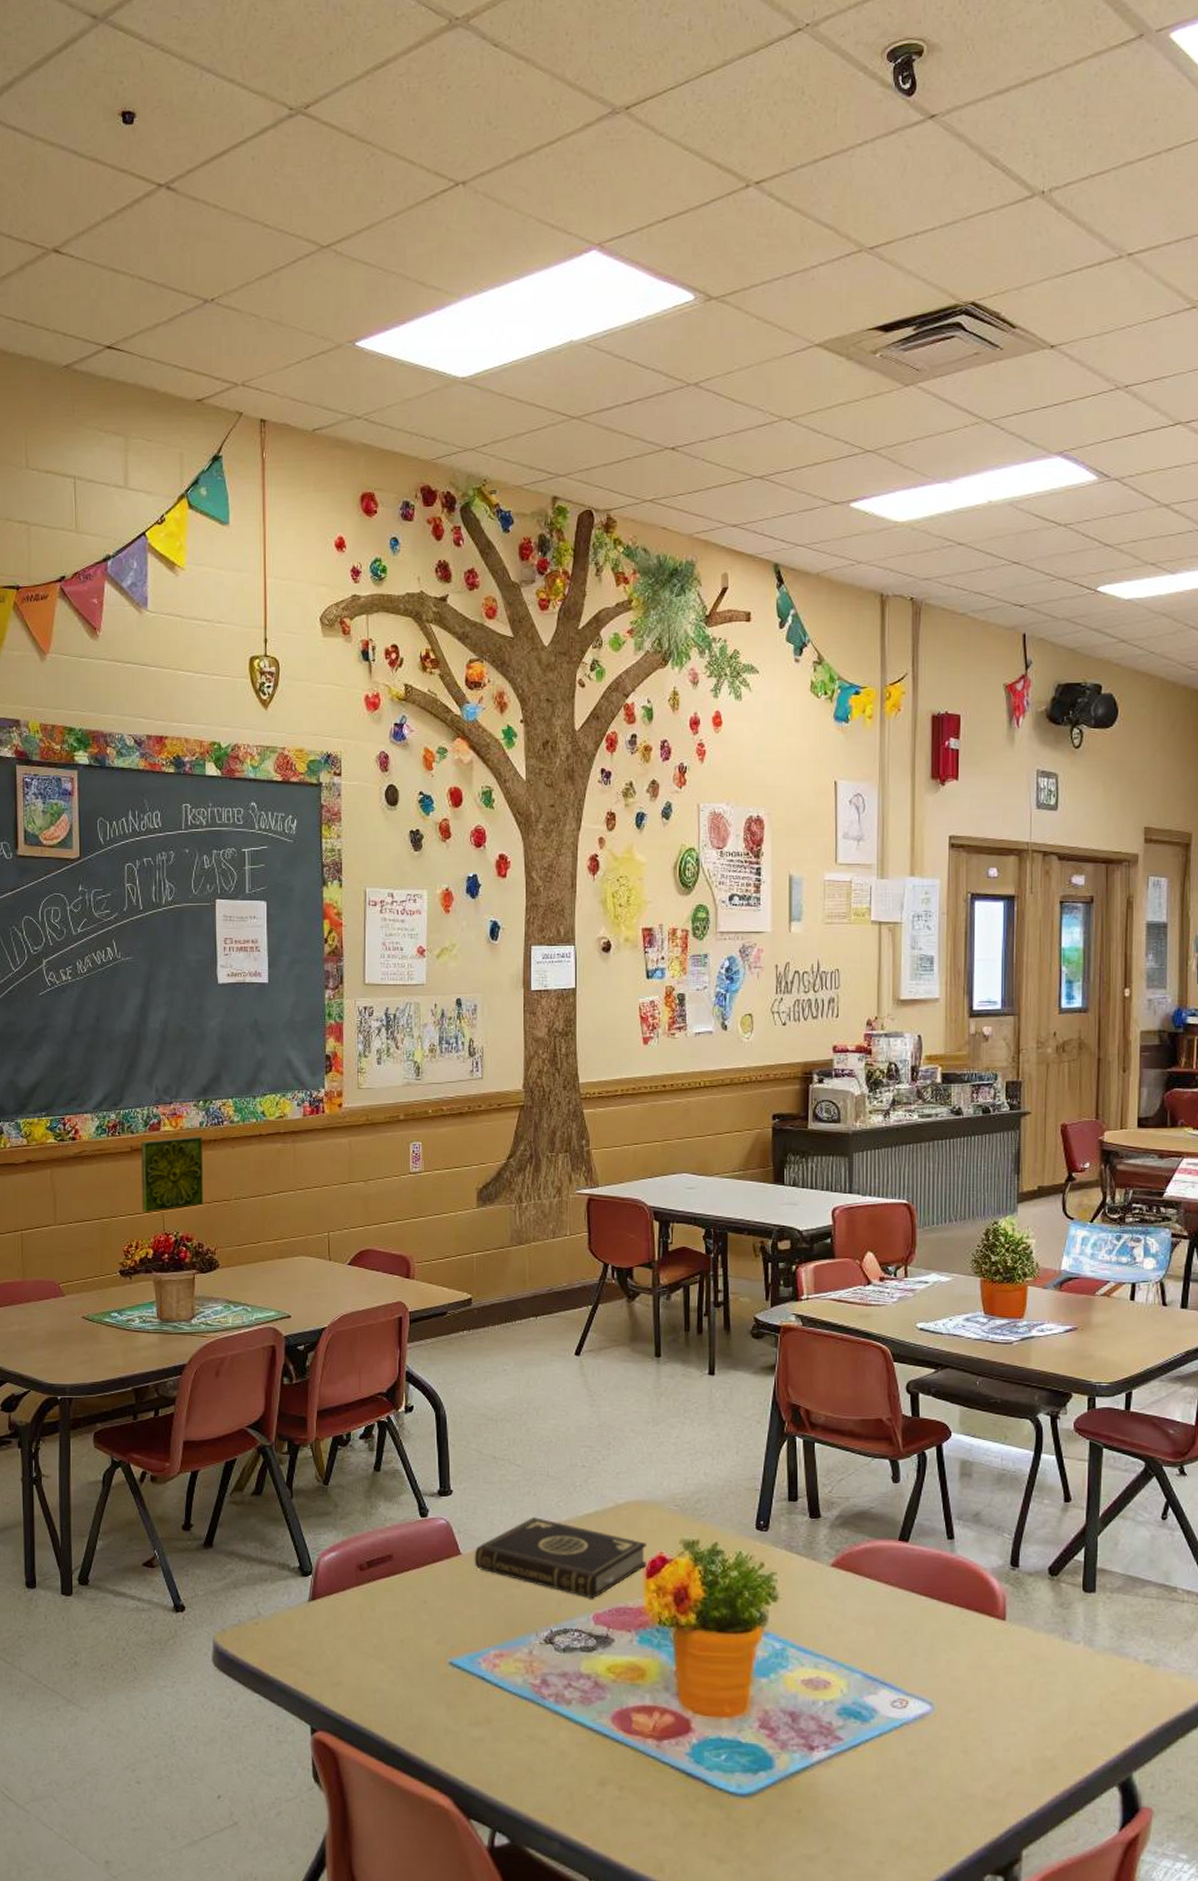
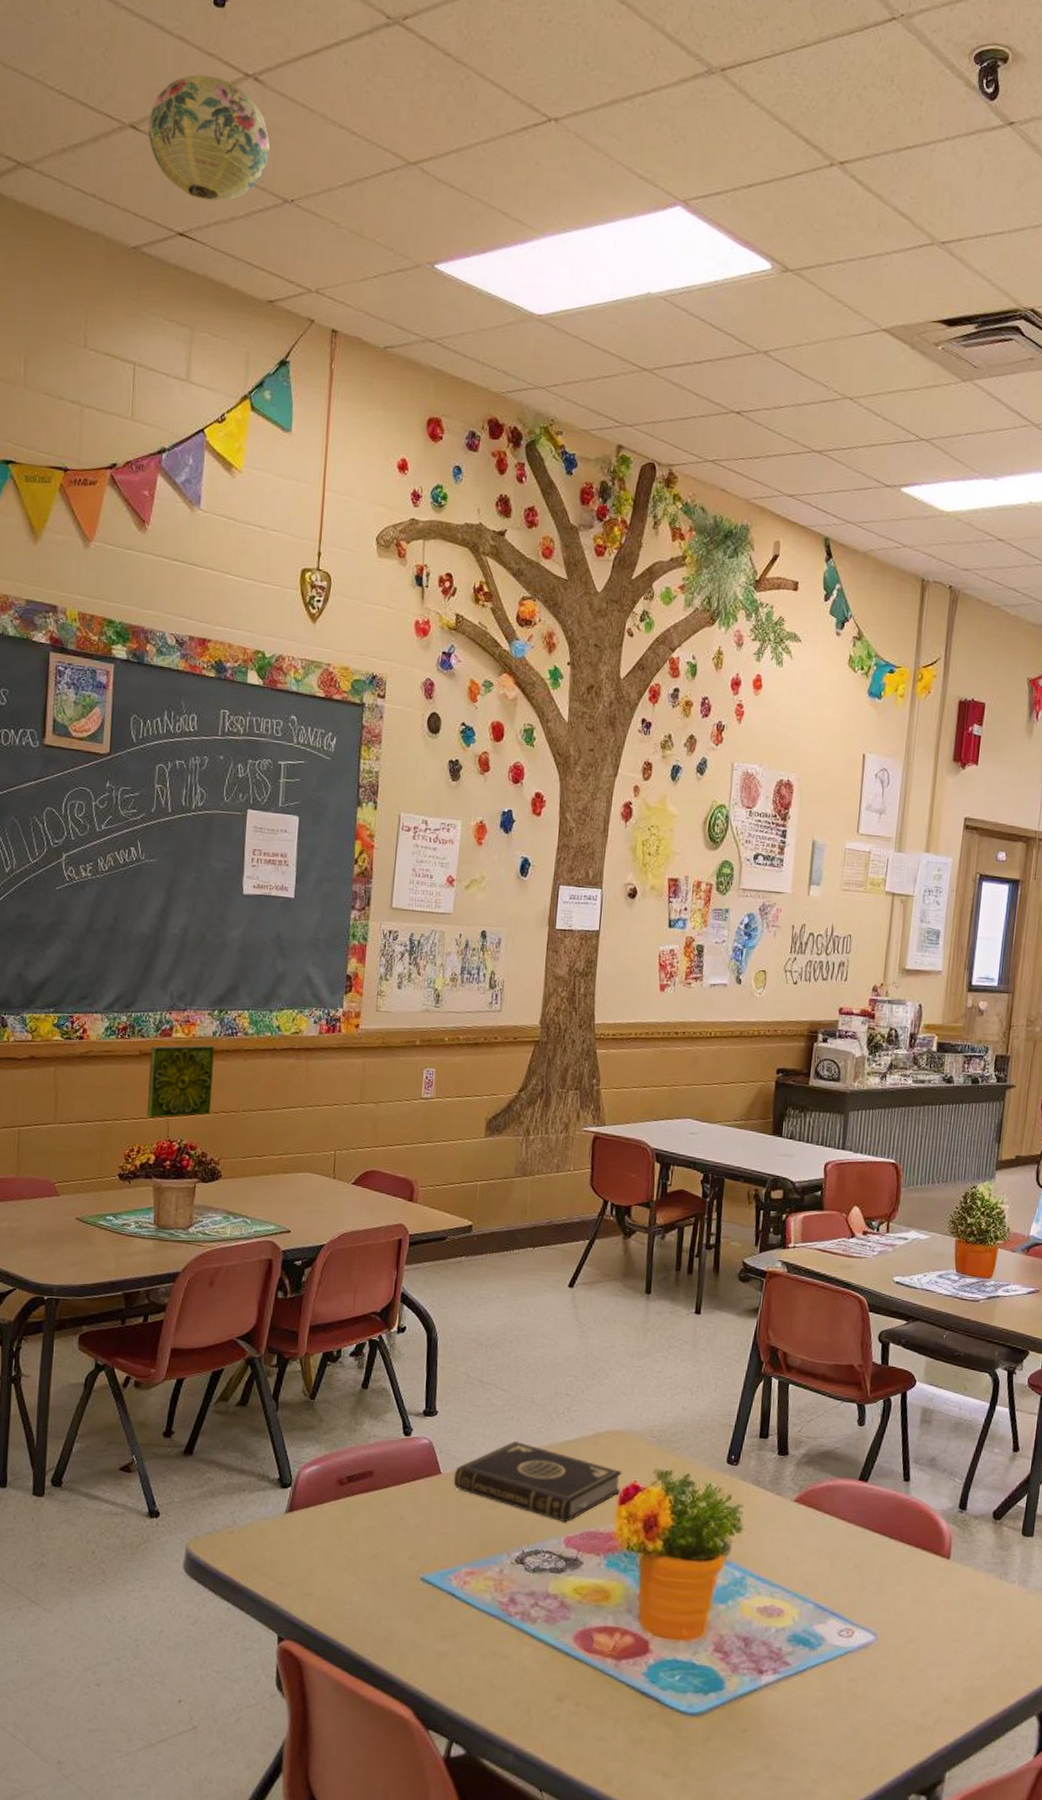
paper lantern: none [70,191,188,312] -> present [147,74,271,202]

